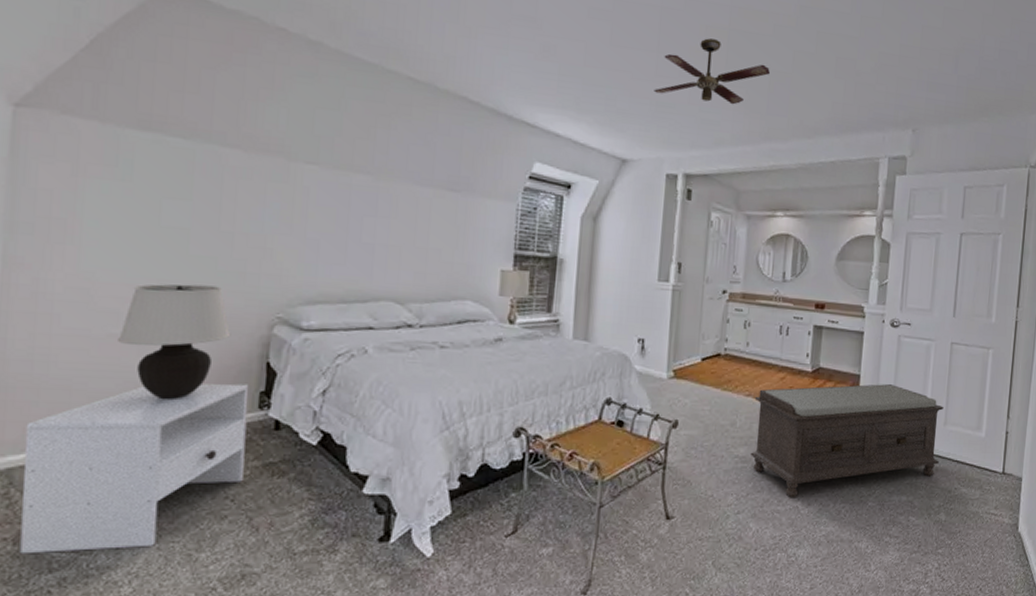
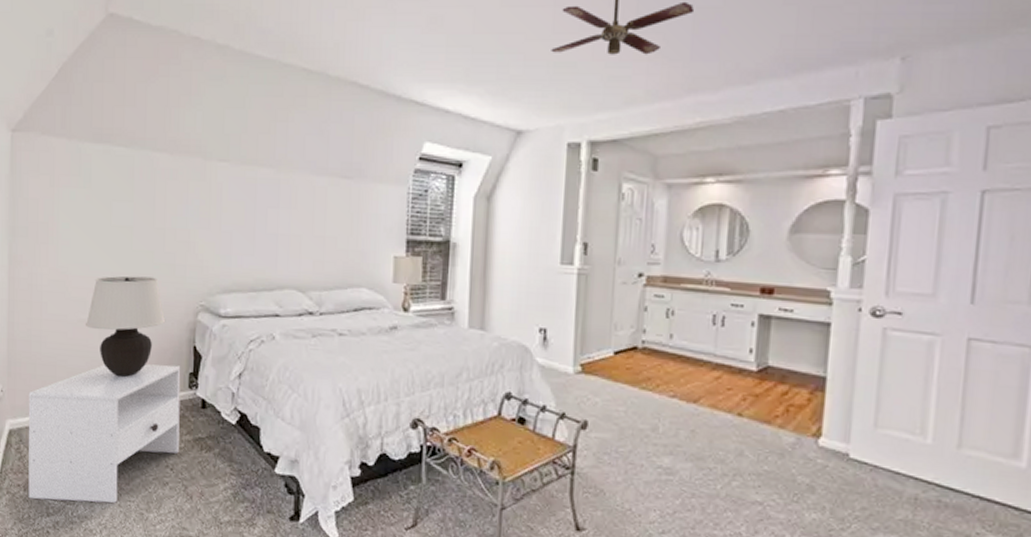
bench: present [750,384,944,499] -> none [676,389,957,523]

